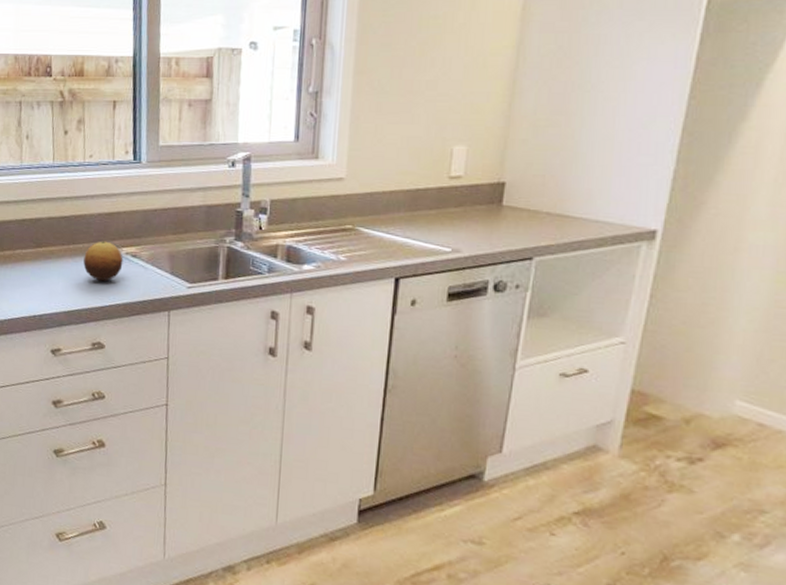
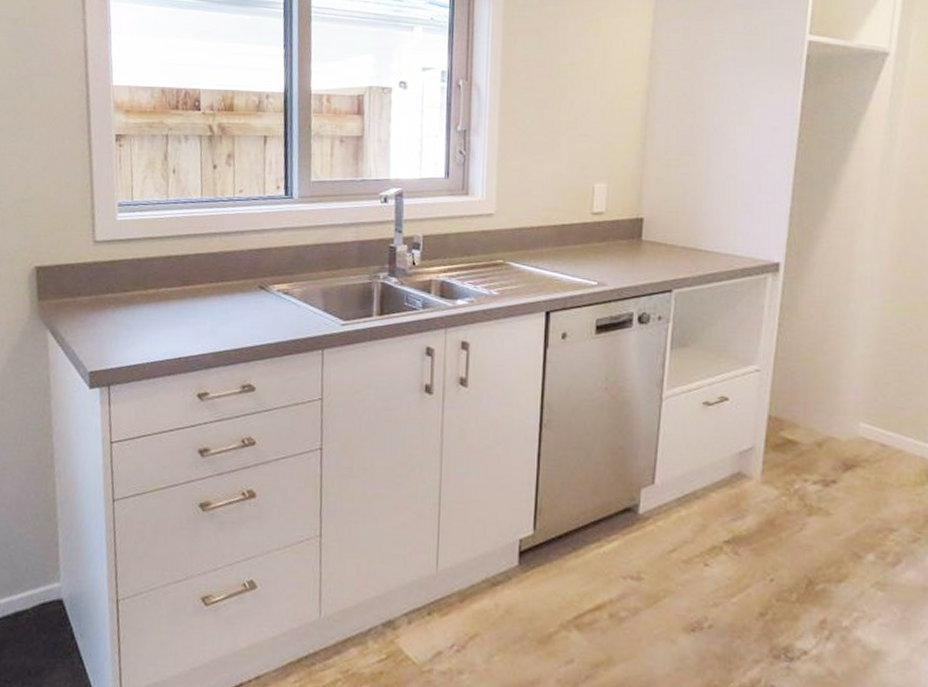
fruit: present [83,241,123,282] -> none [233,278,275,320]

